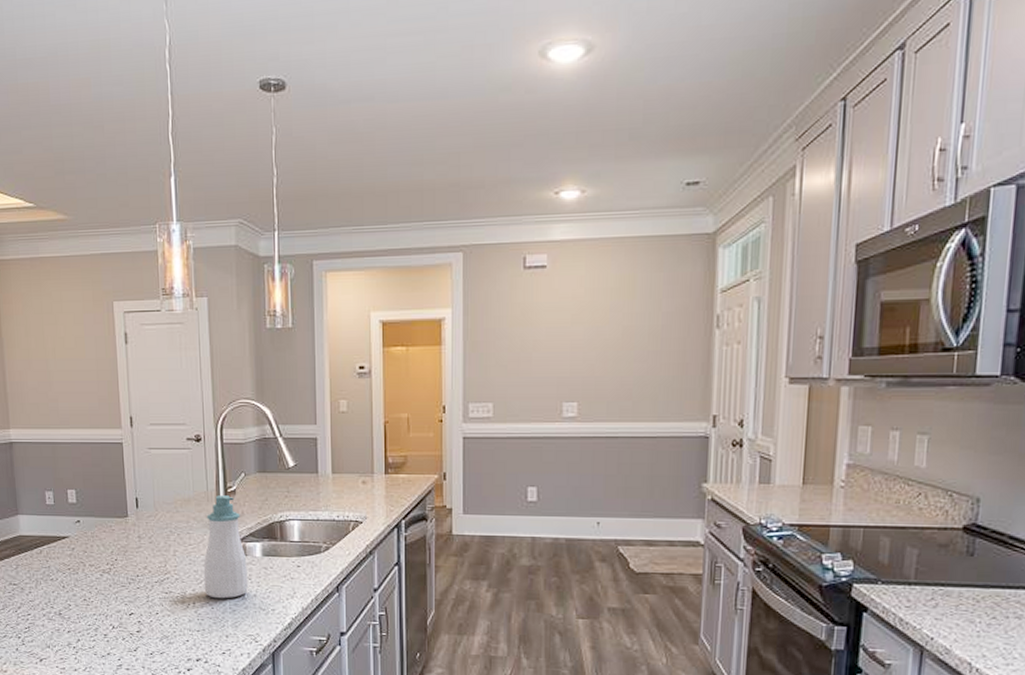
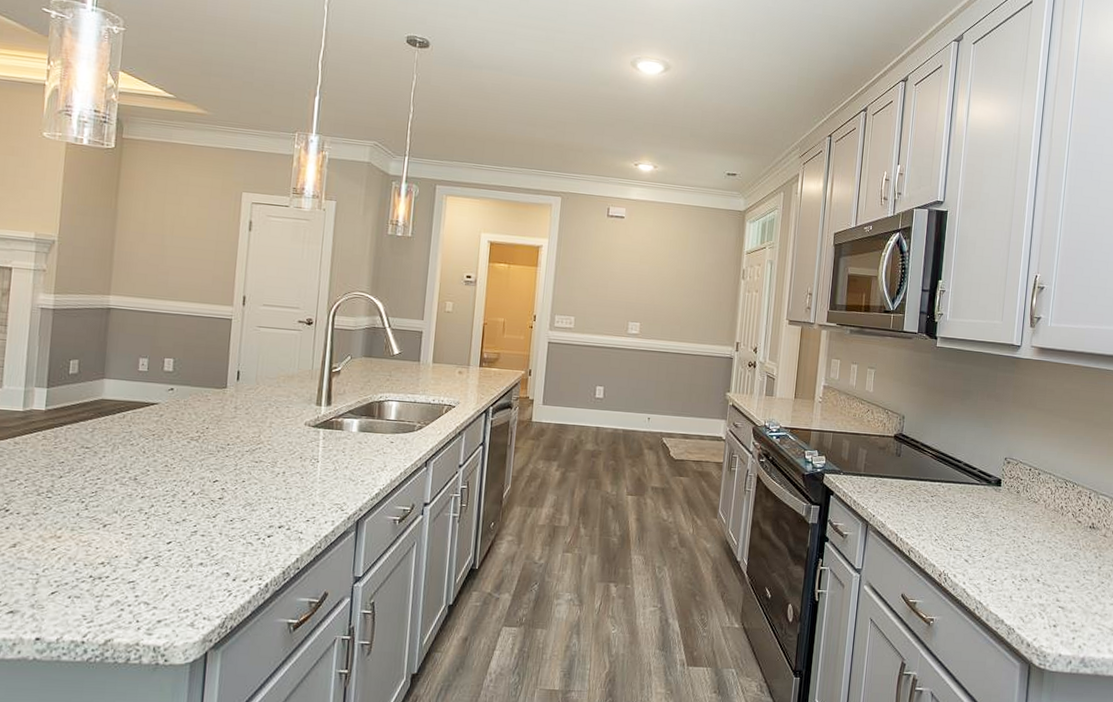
soap bottle: present [203,495,248,599] -> none [296,374,343,470]

